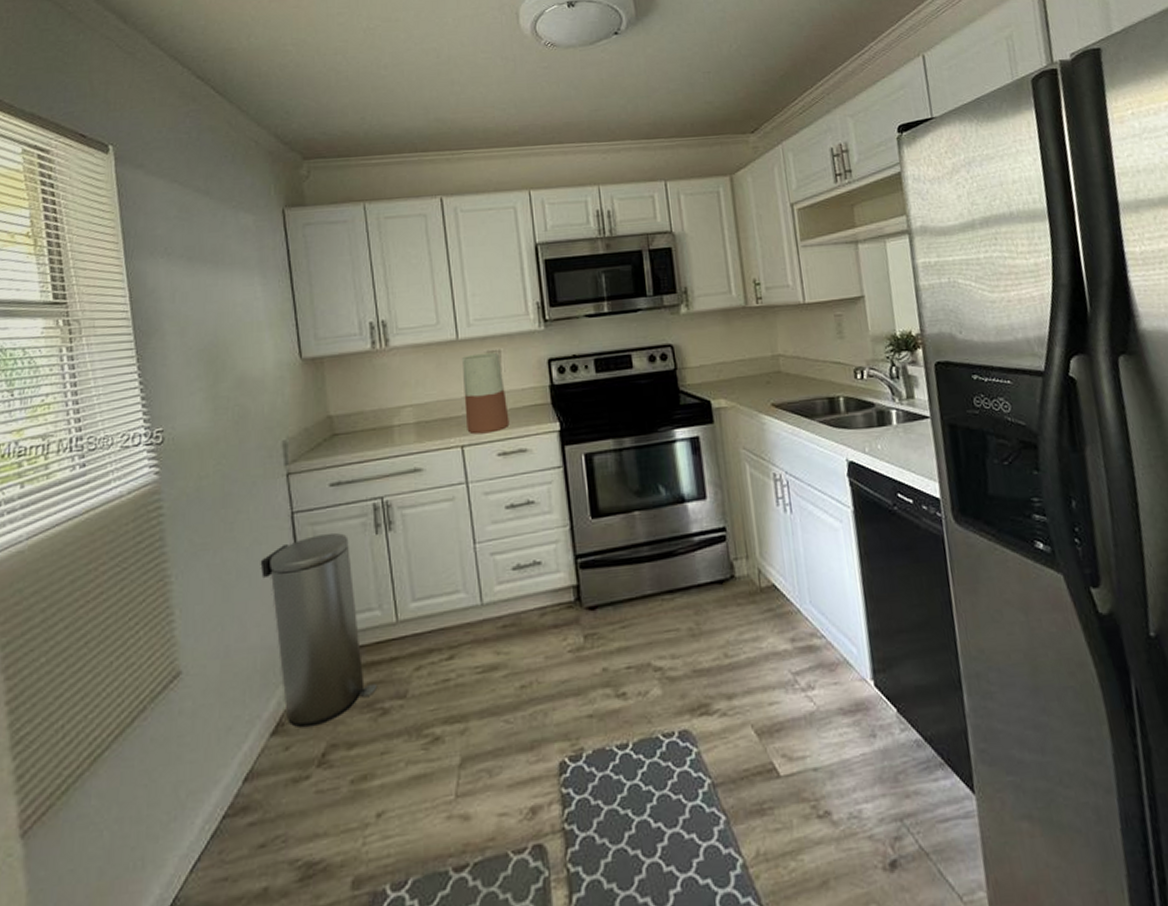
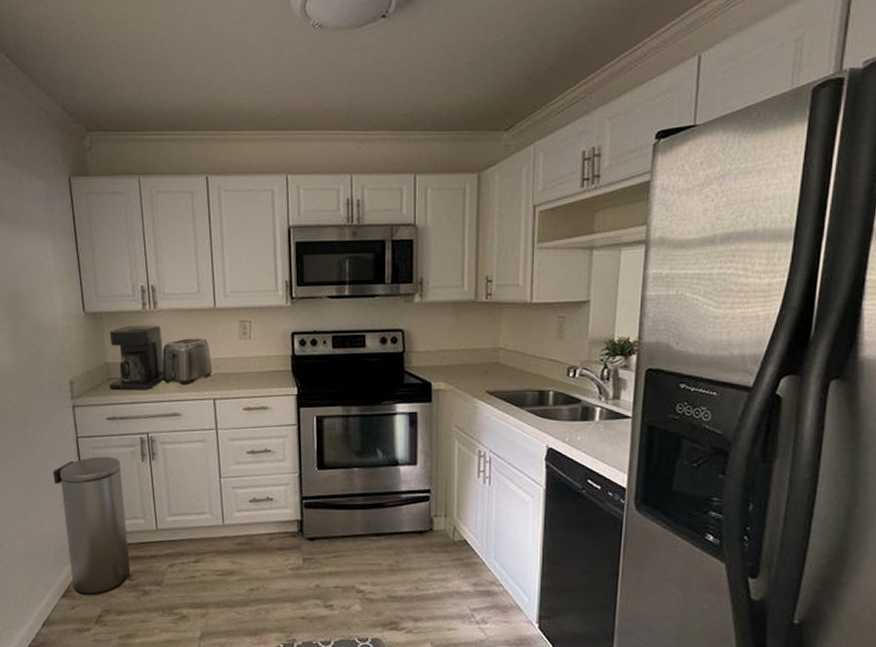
coffee maker: none [332,365,401,448] -> present [109,325,164,390]
toaster: none [398,375,457,433] -> present [163,338,212,385]
vase: present [461,352,510,434] -> none [217,322,255,391]

